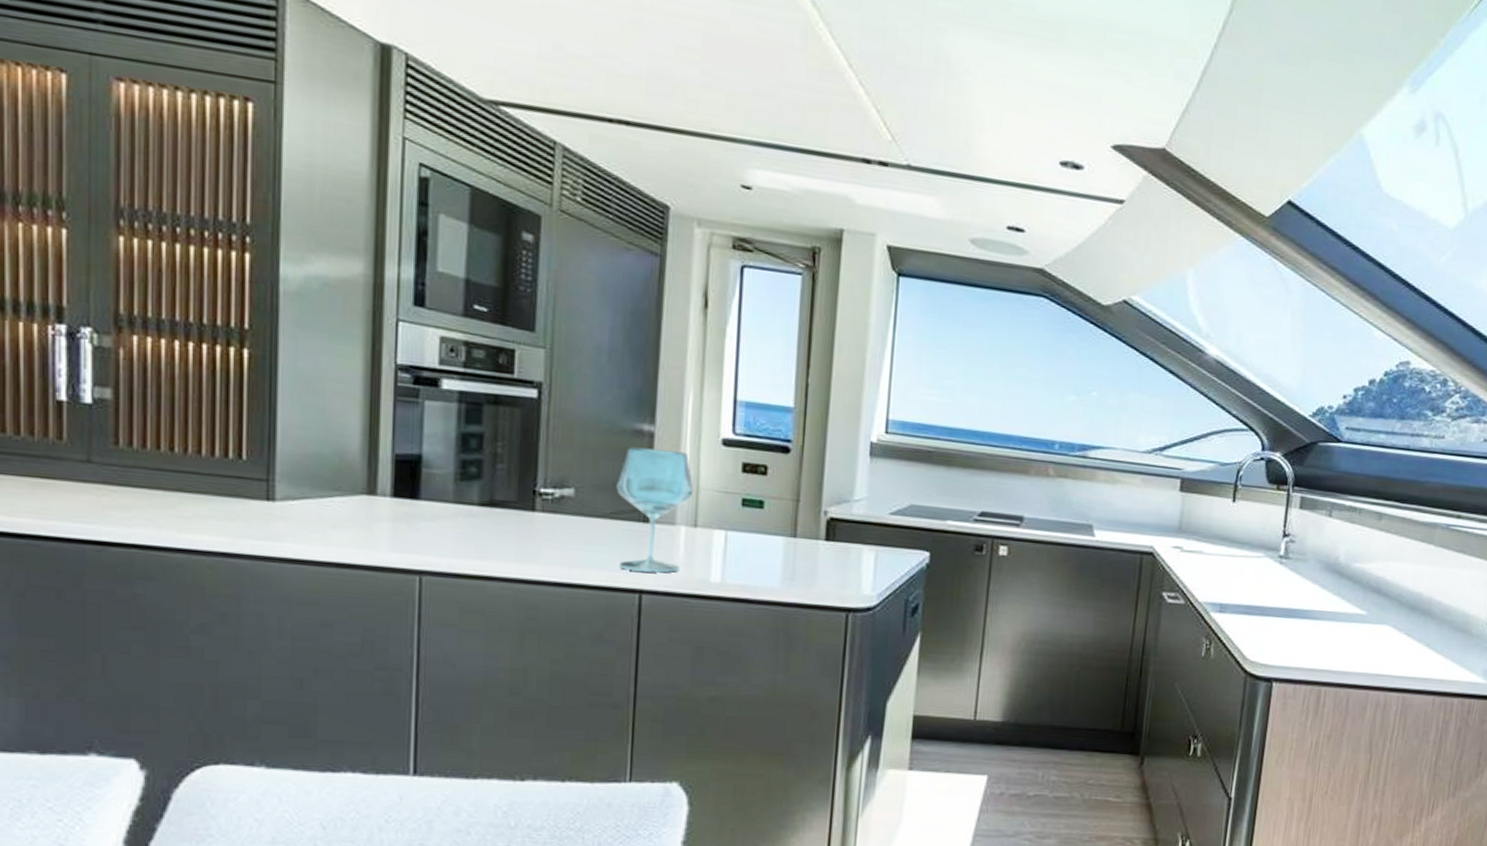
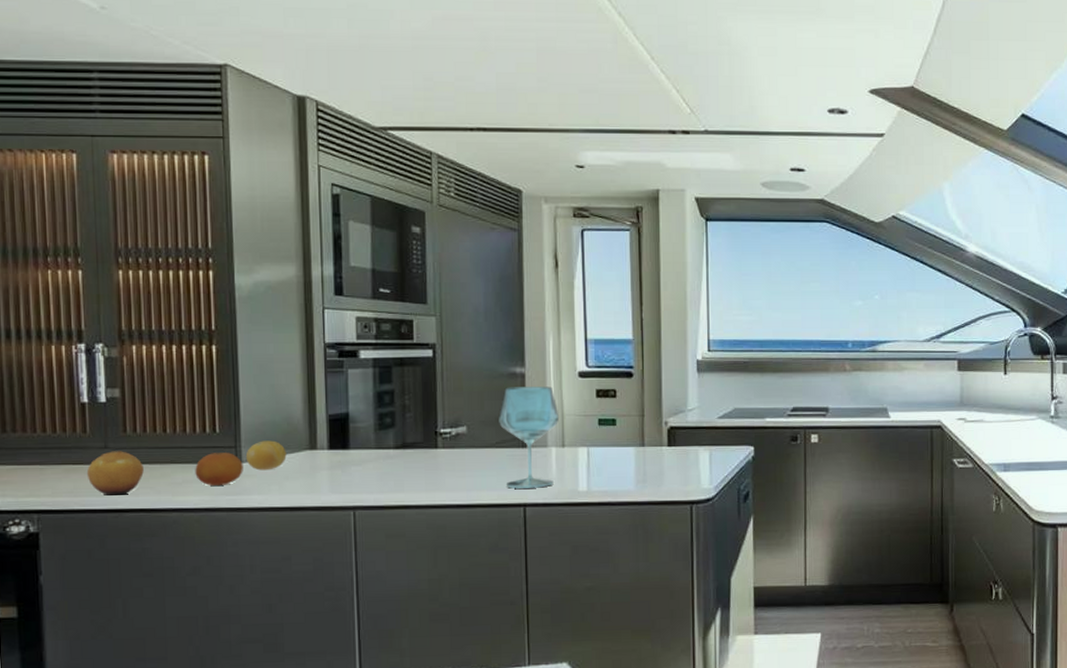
fruit: none [60,467,140,524] -> present [86,451,144,495]
fruit: none [210,484,276,527] -> present [195,452,243,486]
fruit: none [280,476,336,515] -> present [245,440,287,471]

